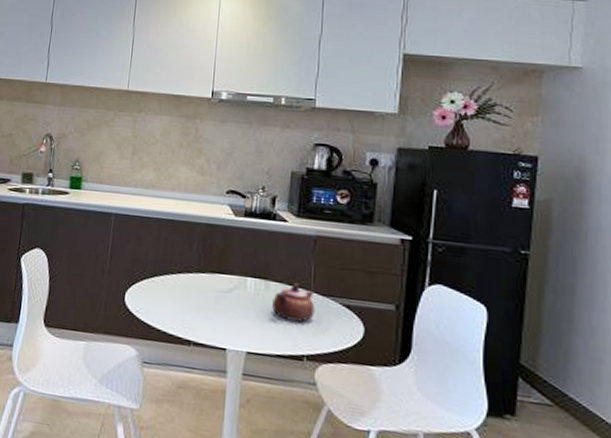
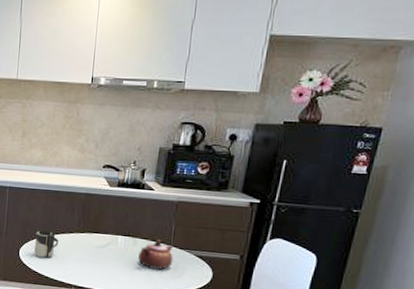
cup: none [143,268,174,305] -> present [34,230,59,258]

